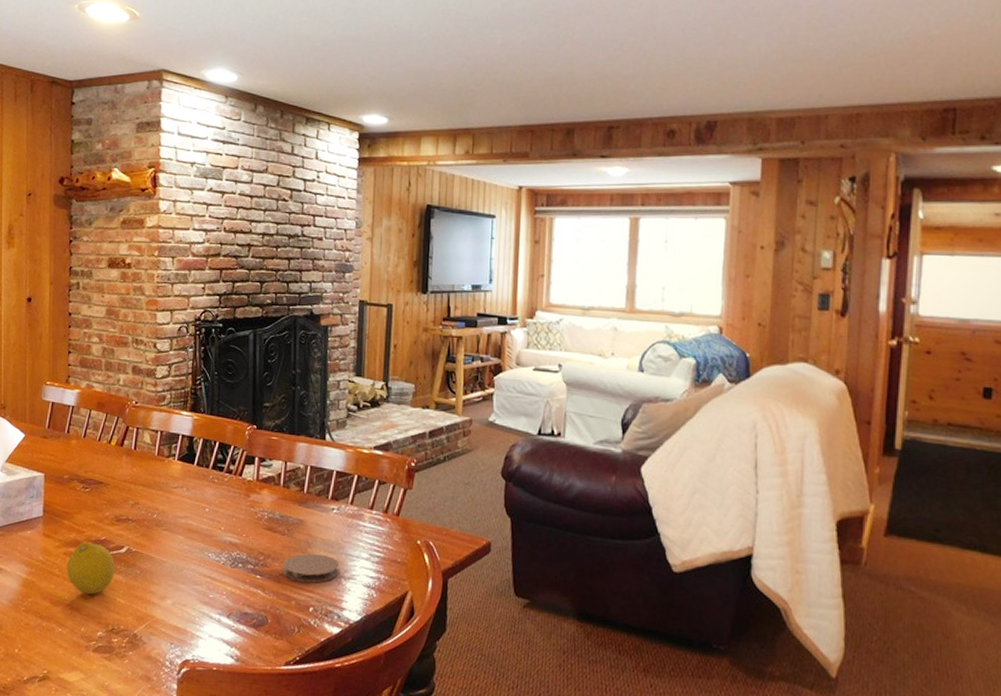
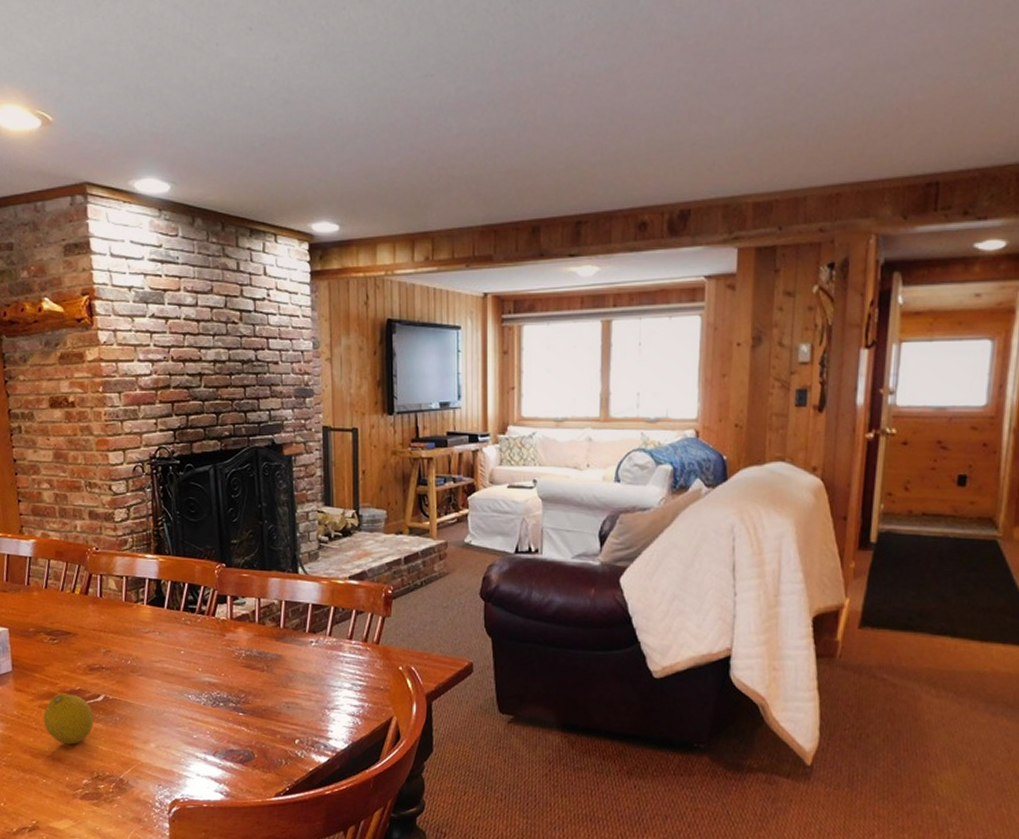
coaster: present [283,553,340,583] -> none [265,687,323,716]

